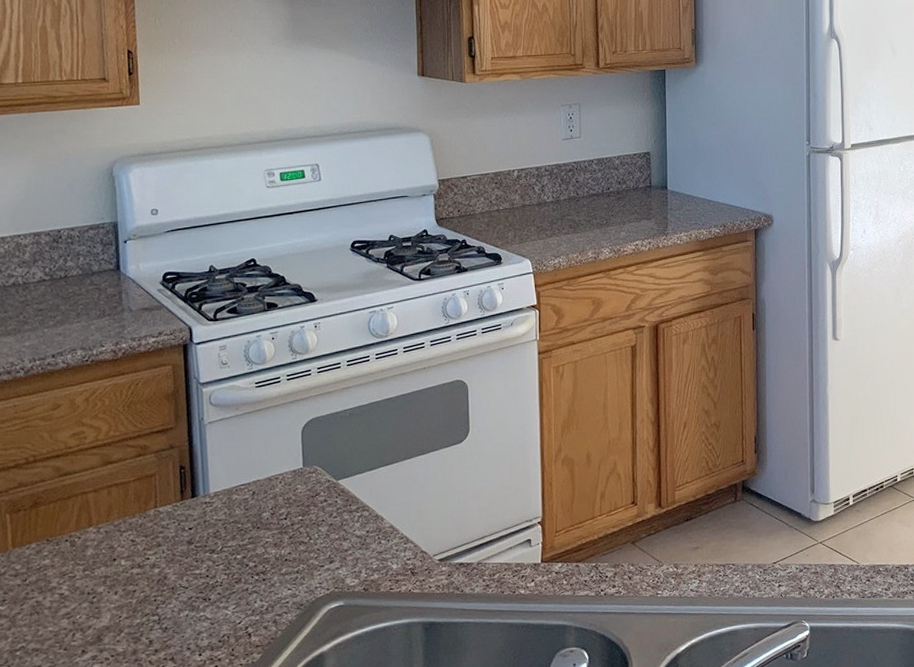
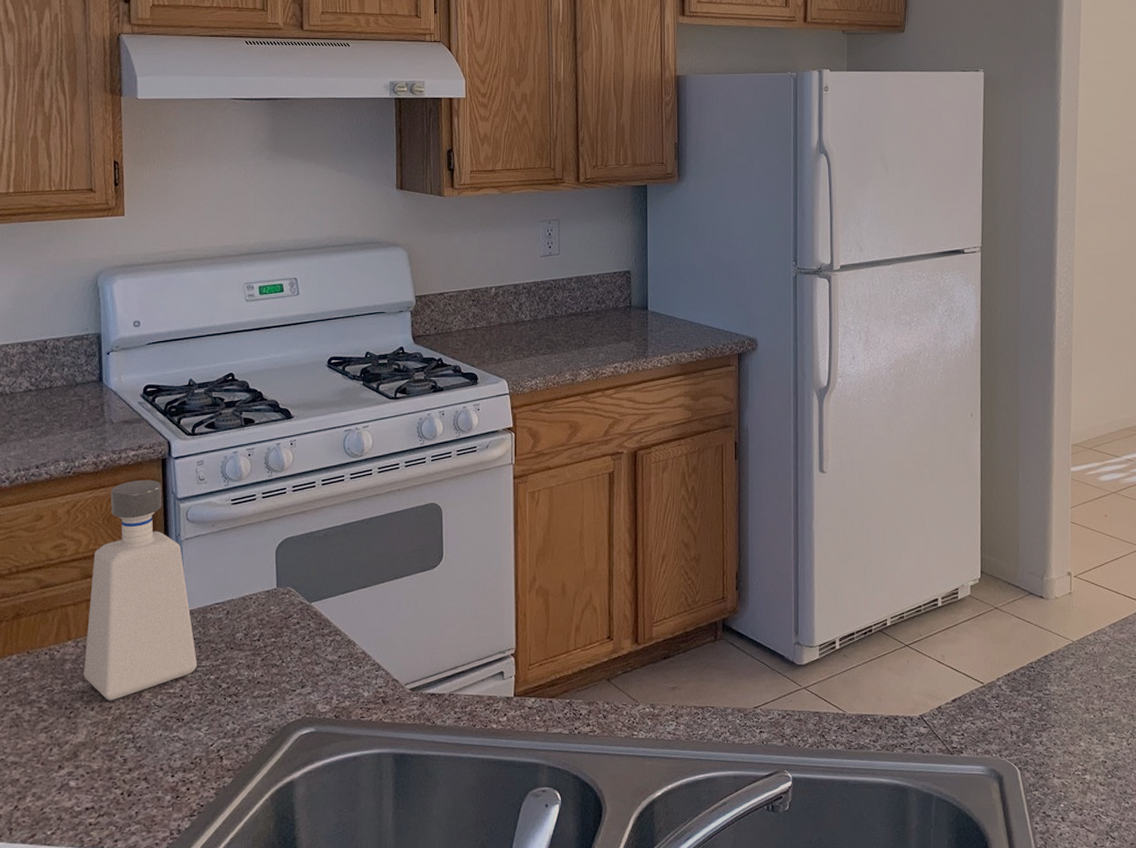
soap dispenser: none [106,365,223,585] -> present [84,479,197,701]

